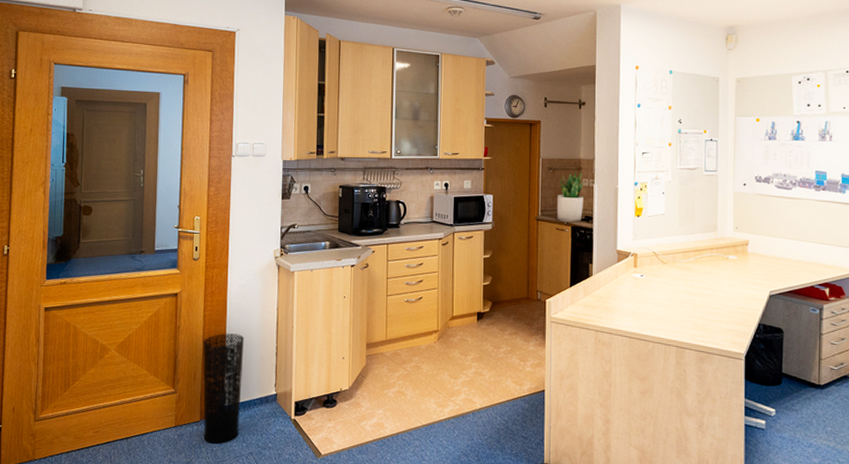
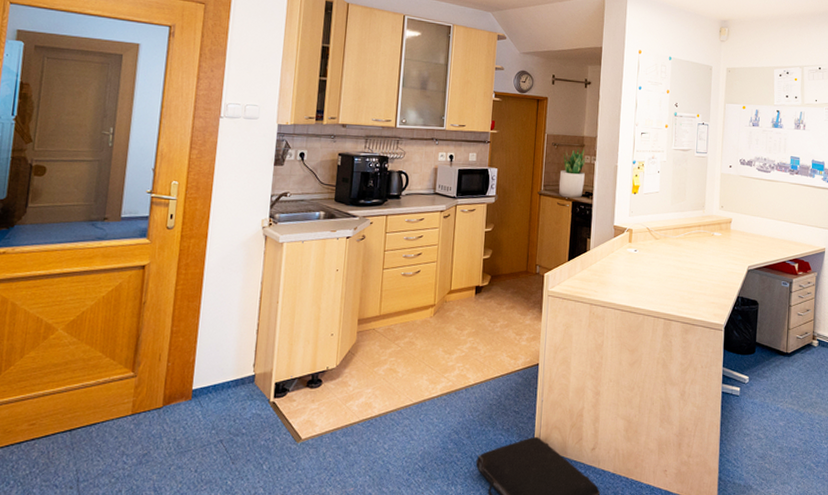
umbrella stand: present [202,333,245,444] -> none [165,309,222,432]

